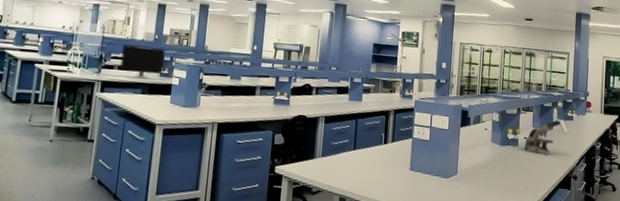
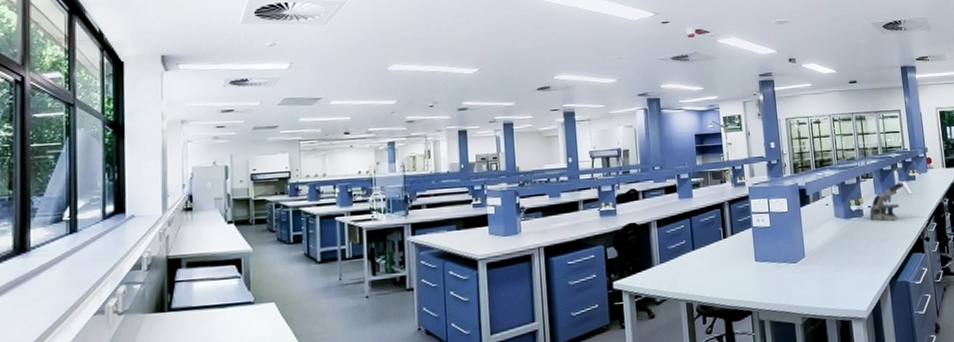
monitor: present [119,43,166,79] -> none [427,177,476,214]

